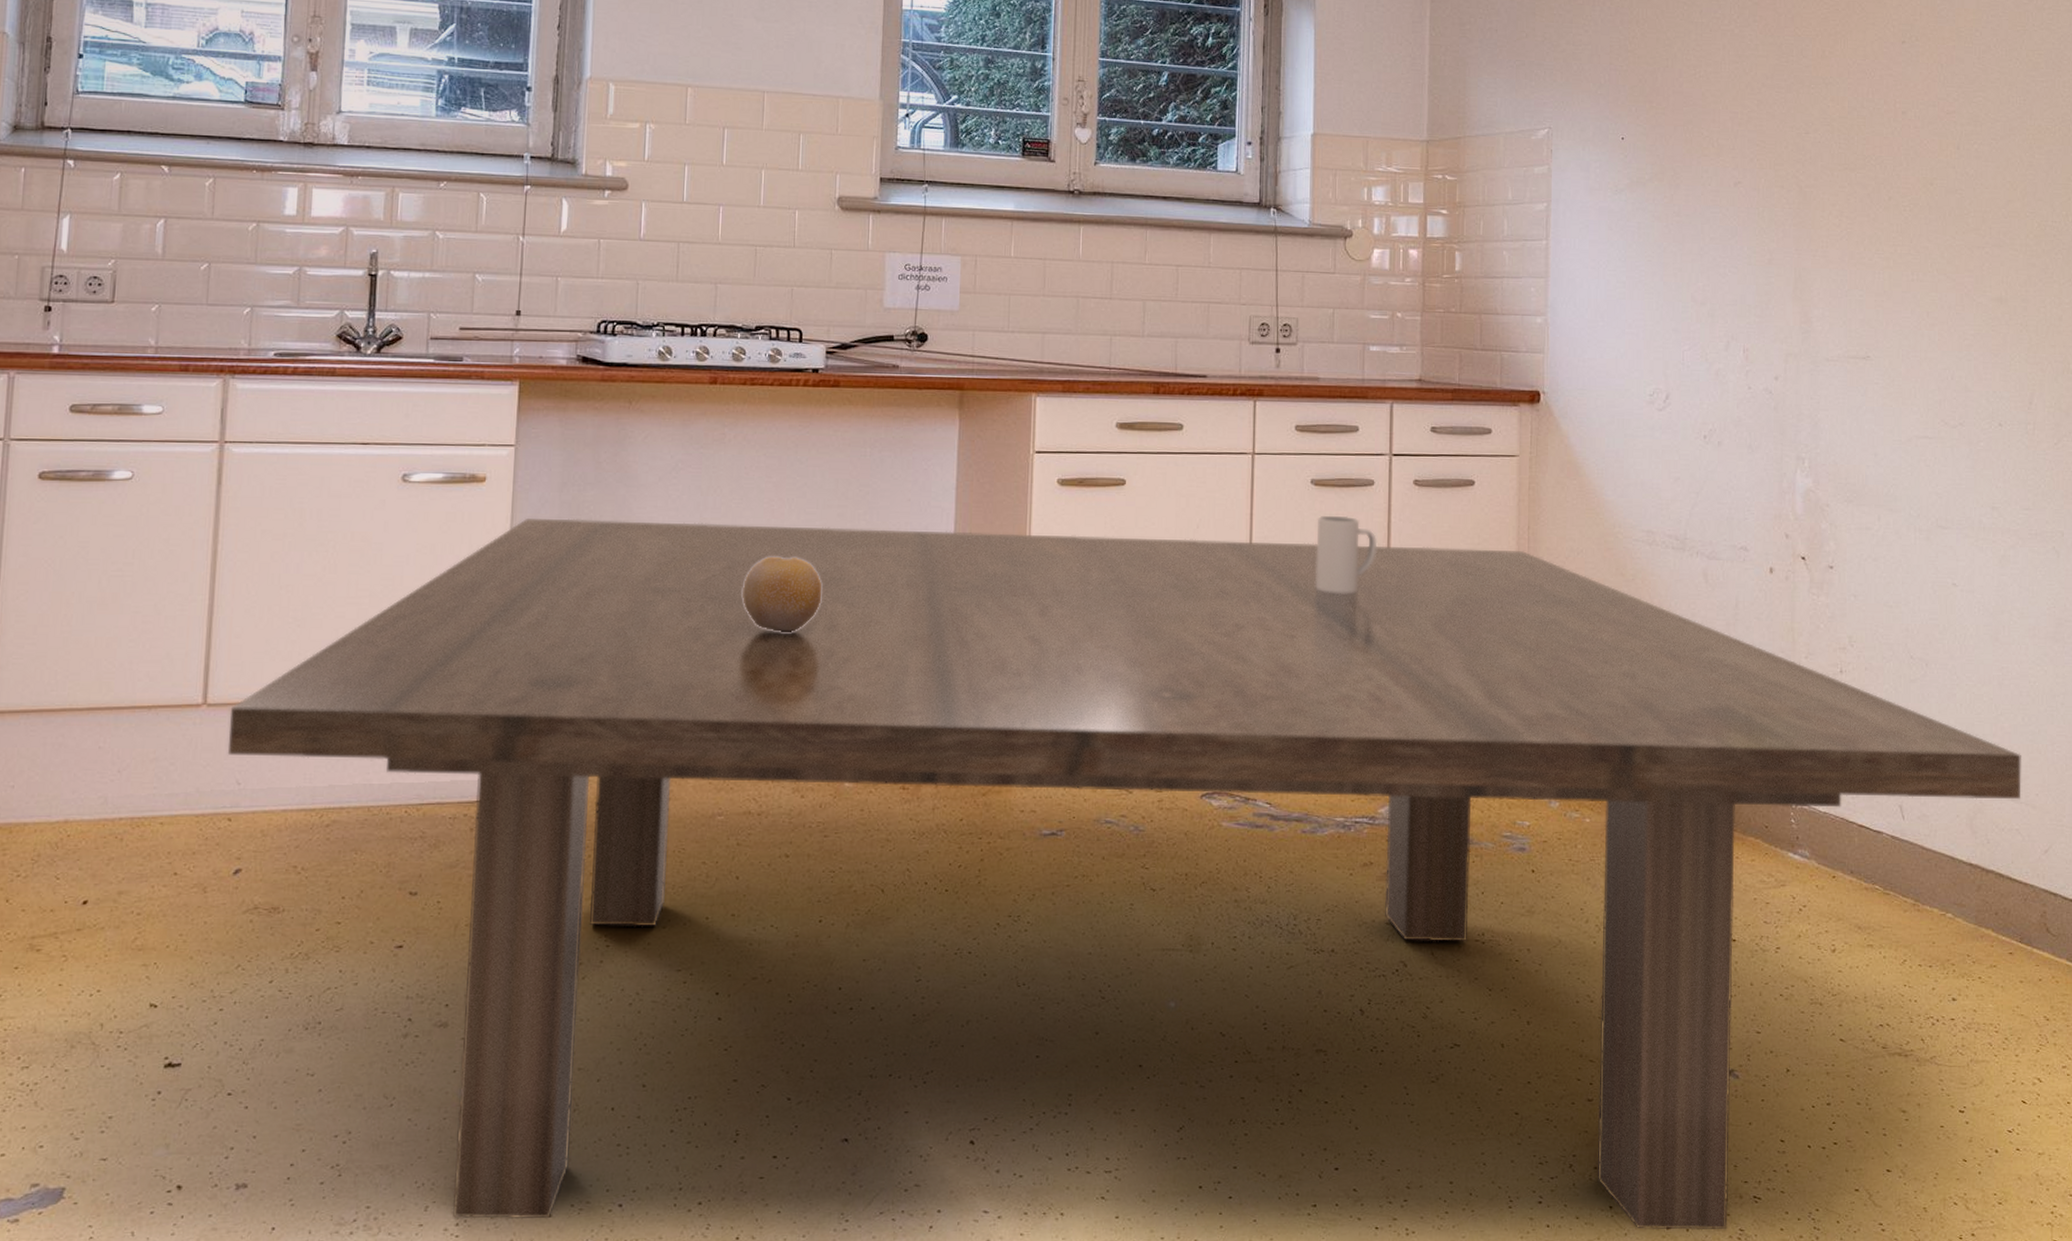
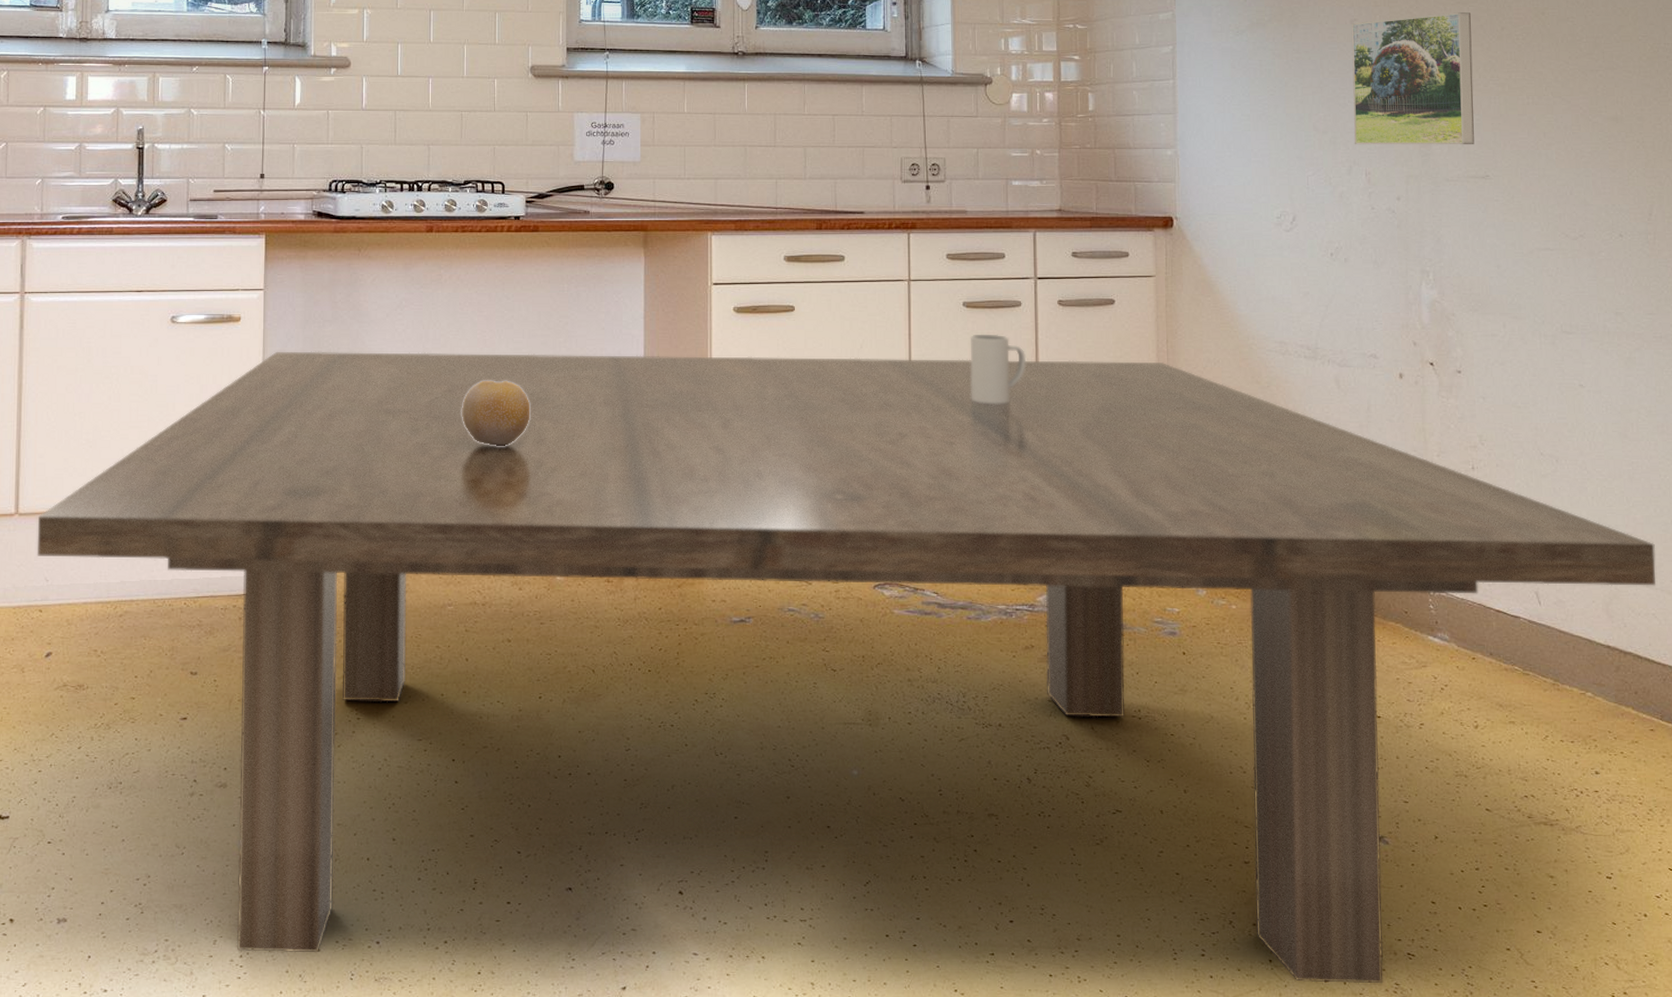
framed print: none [1733,179,1858,323] -> present [1351,12,1474,145]

